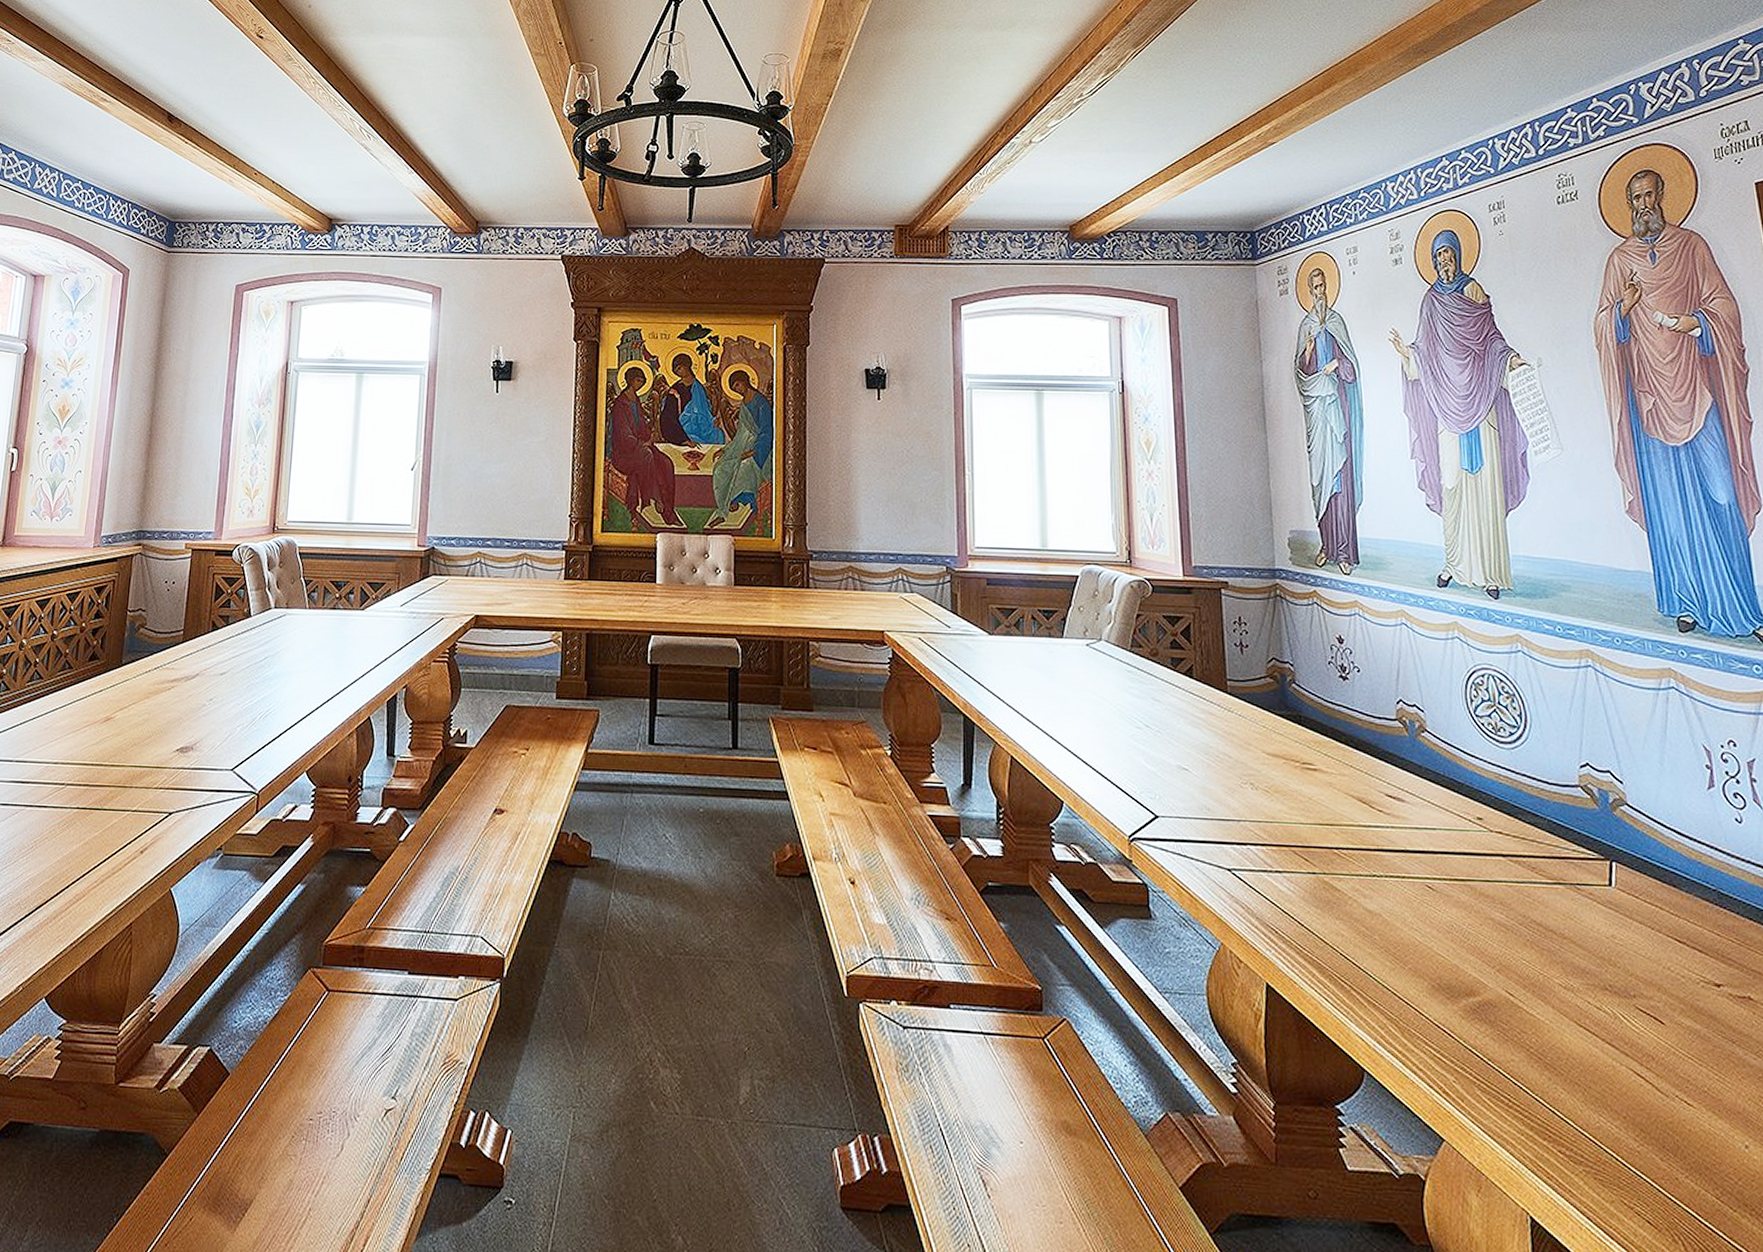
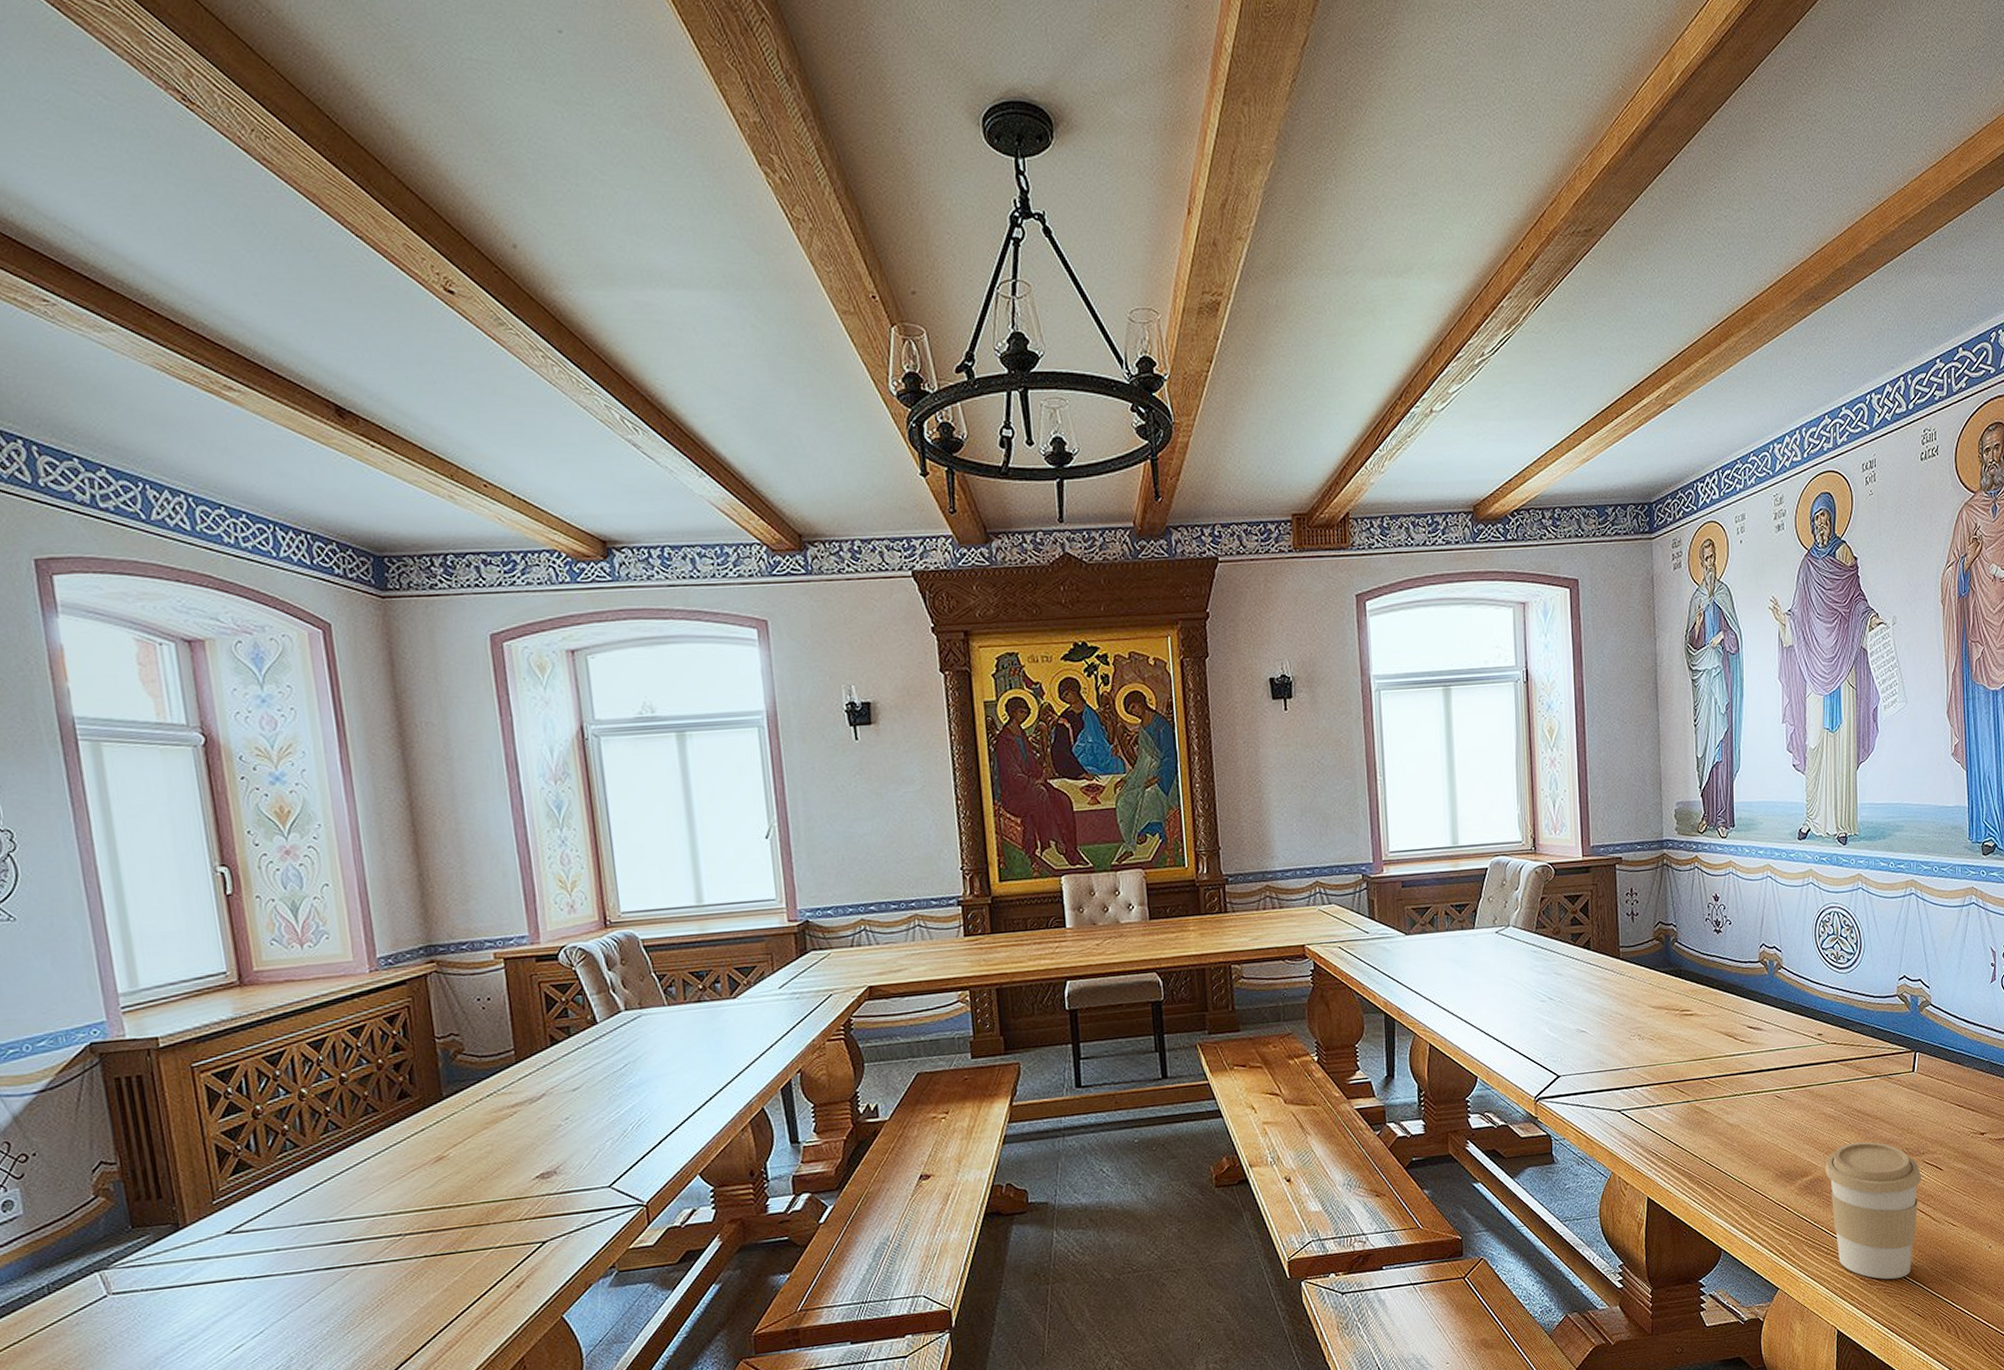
coffee cup: none [1498,963,1636,1163] -> present [1825,1141,1922,1280]

